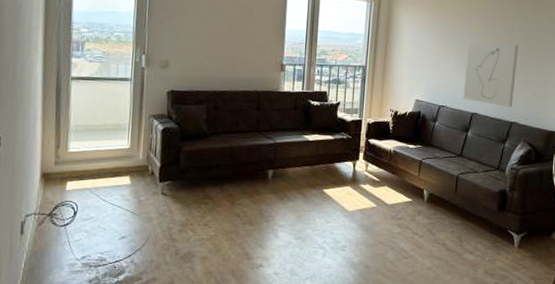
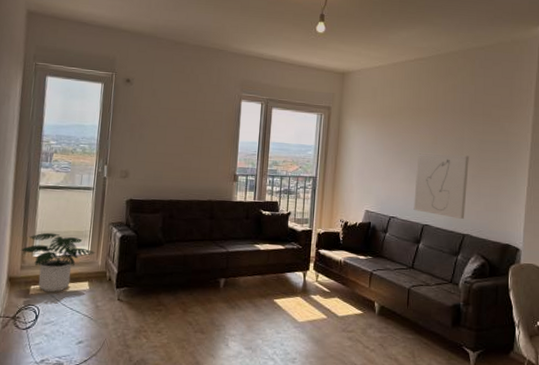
potted plant: none [53,126,136,188] -> present [20,232,96,293]

